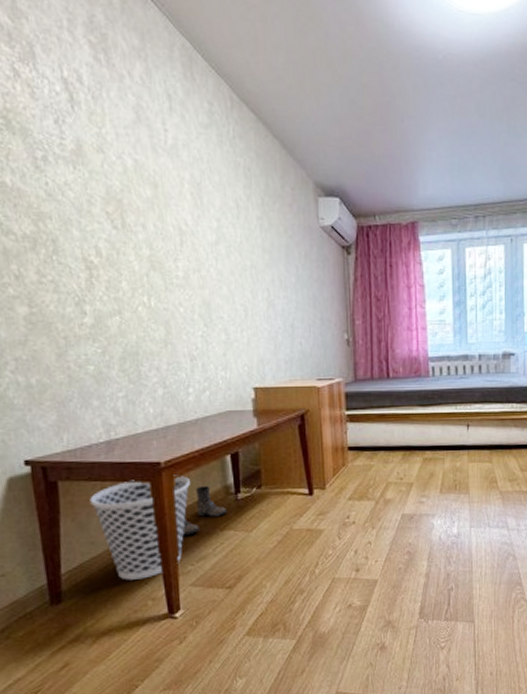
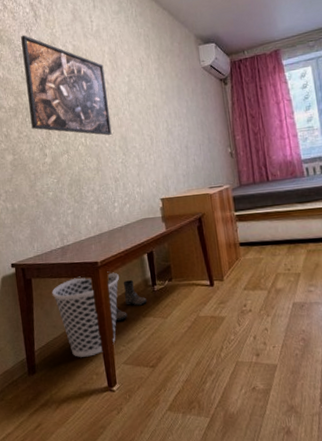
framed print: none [45,126,190,299] -> present [21,34,112,136]

